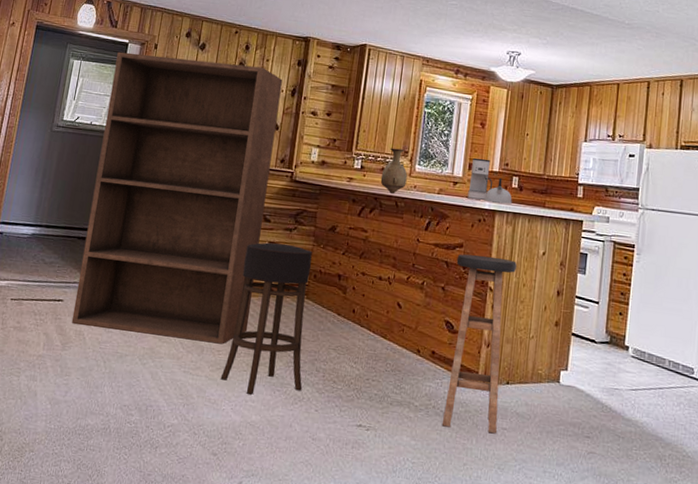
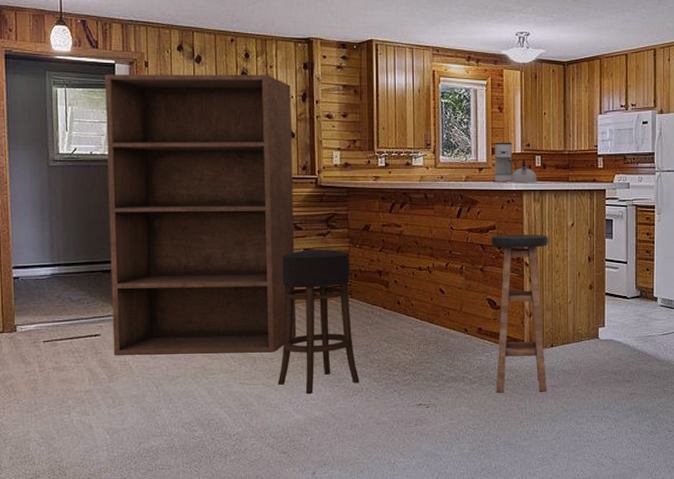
vase: present [380,148,408,194] -> none [407,142,433,187]

